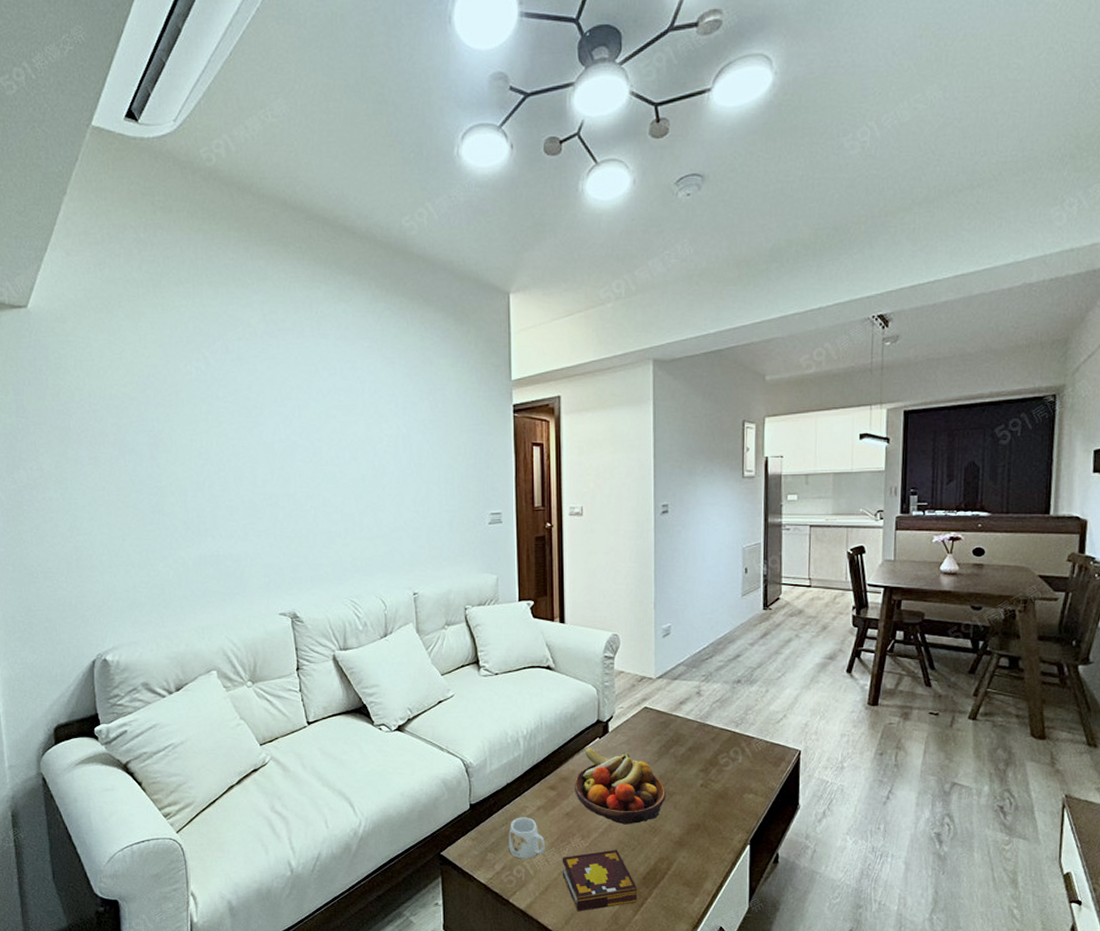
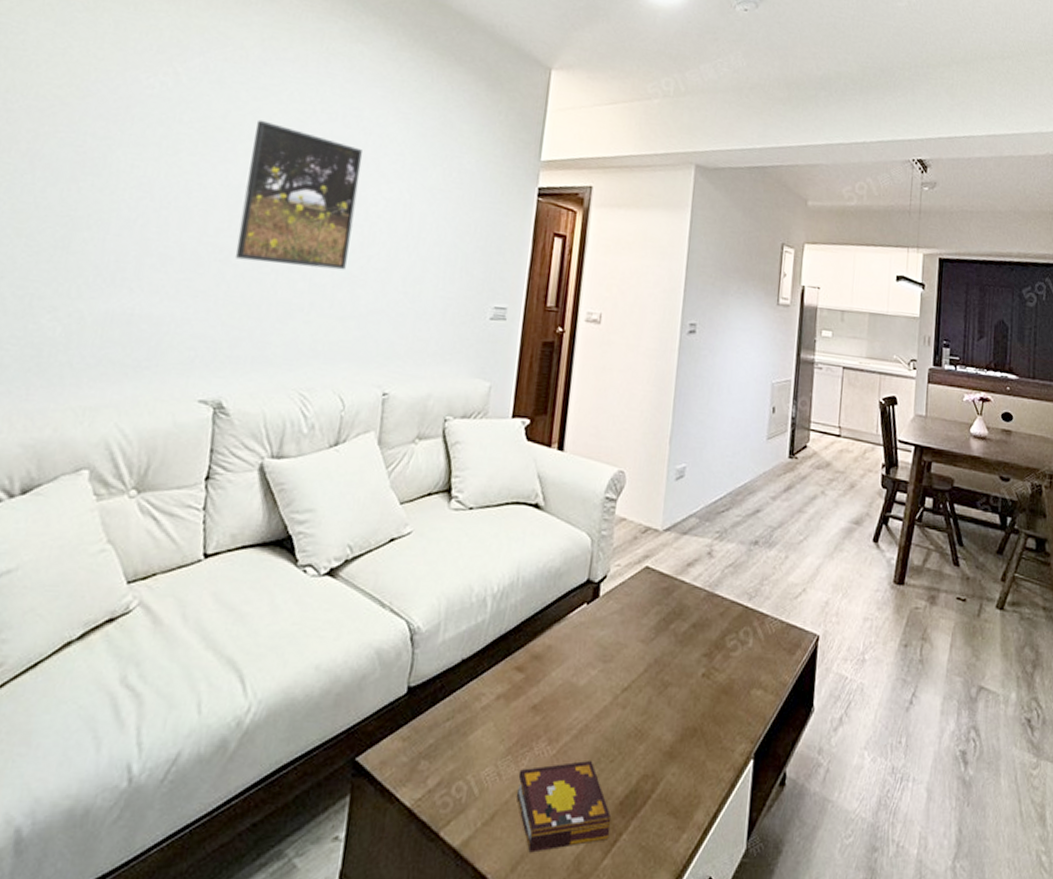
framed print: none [275,385,366,502] -> present [235,119,363,270]
mug: present [508,817,546,859] -> none [450,708,501,771]
fruit bowl: present [573,747,667,825] -> none [547,615,661,726]

